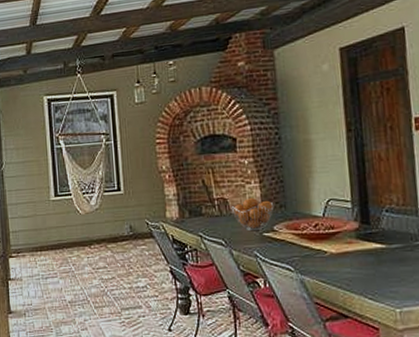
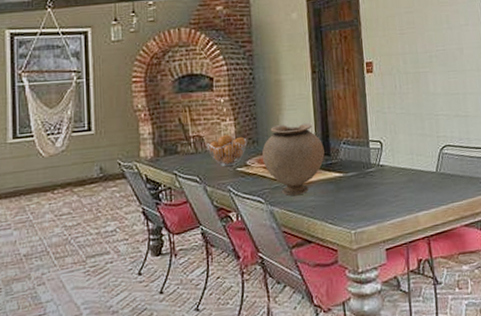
vase: none [290,187,363,266] -> present [261,123,325,196]

